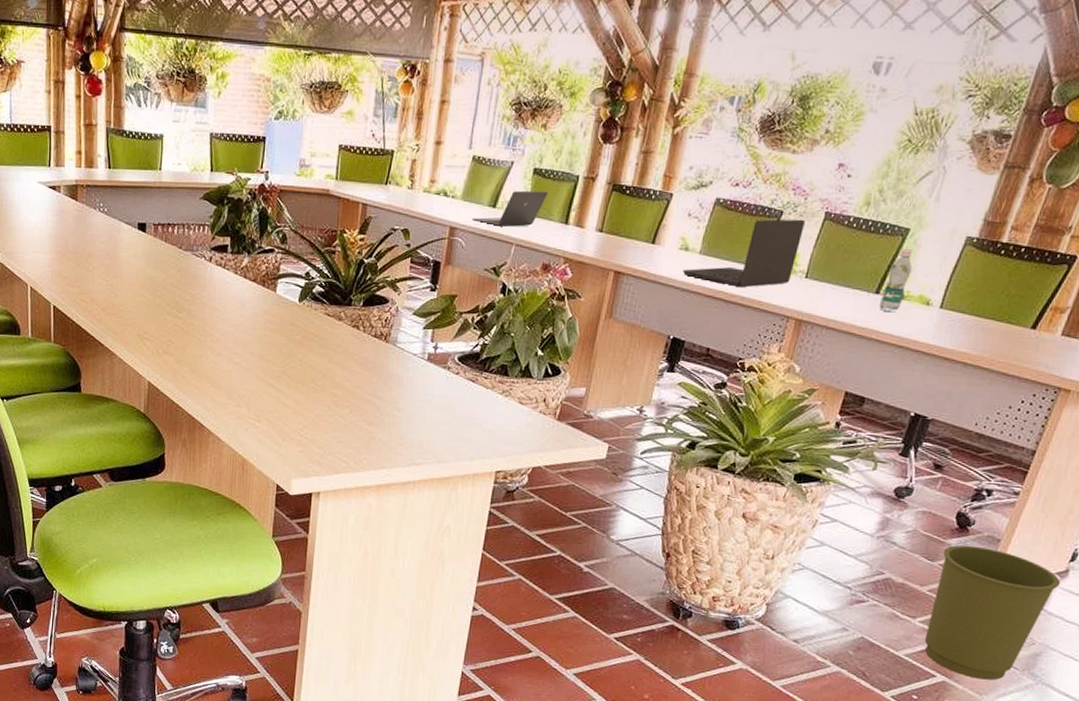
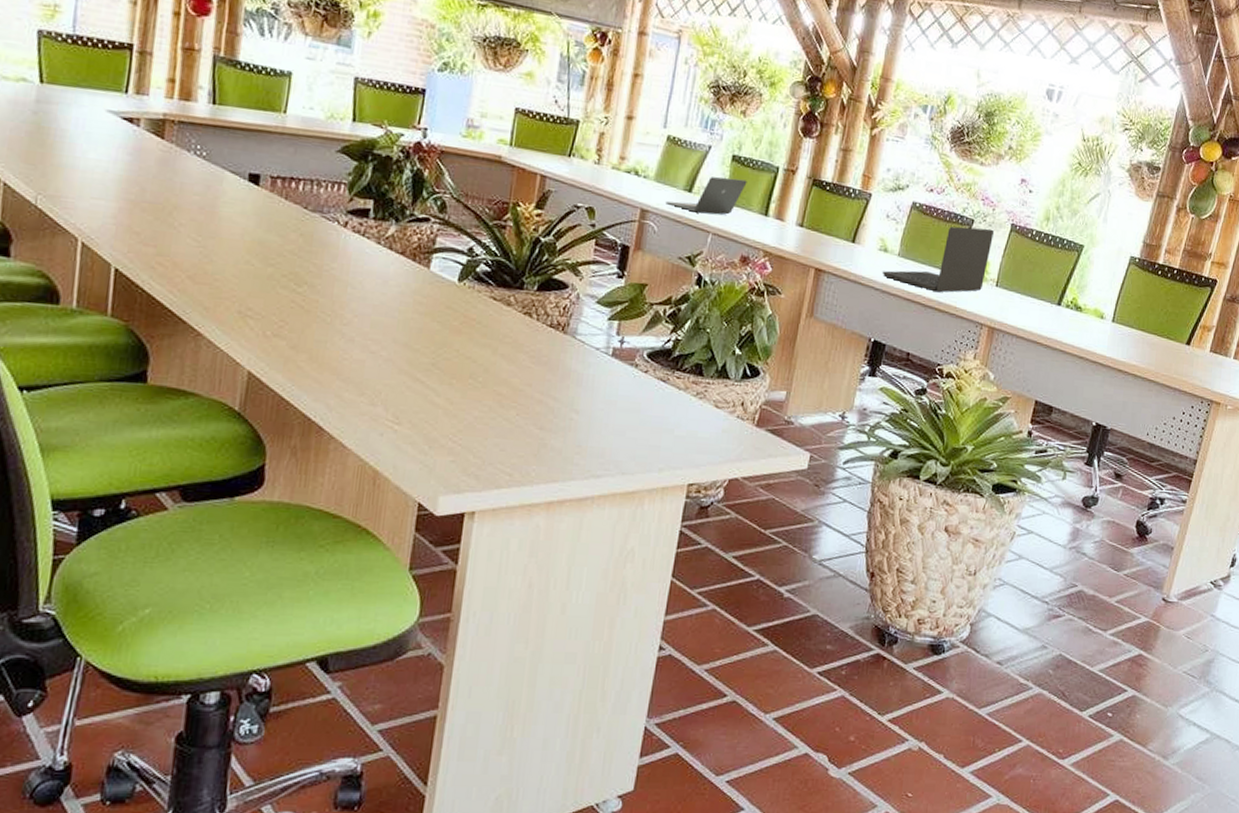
bottle: present [880,248,912,313] -> none [1062,263,1088,325]
trash can: present [924,545,1061,680] -> none [1115,554,1225,691]

